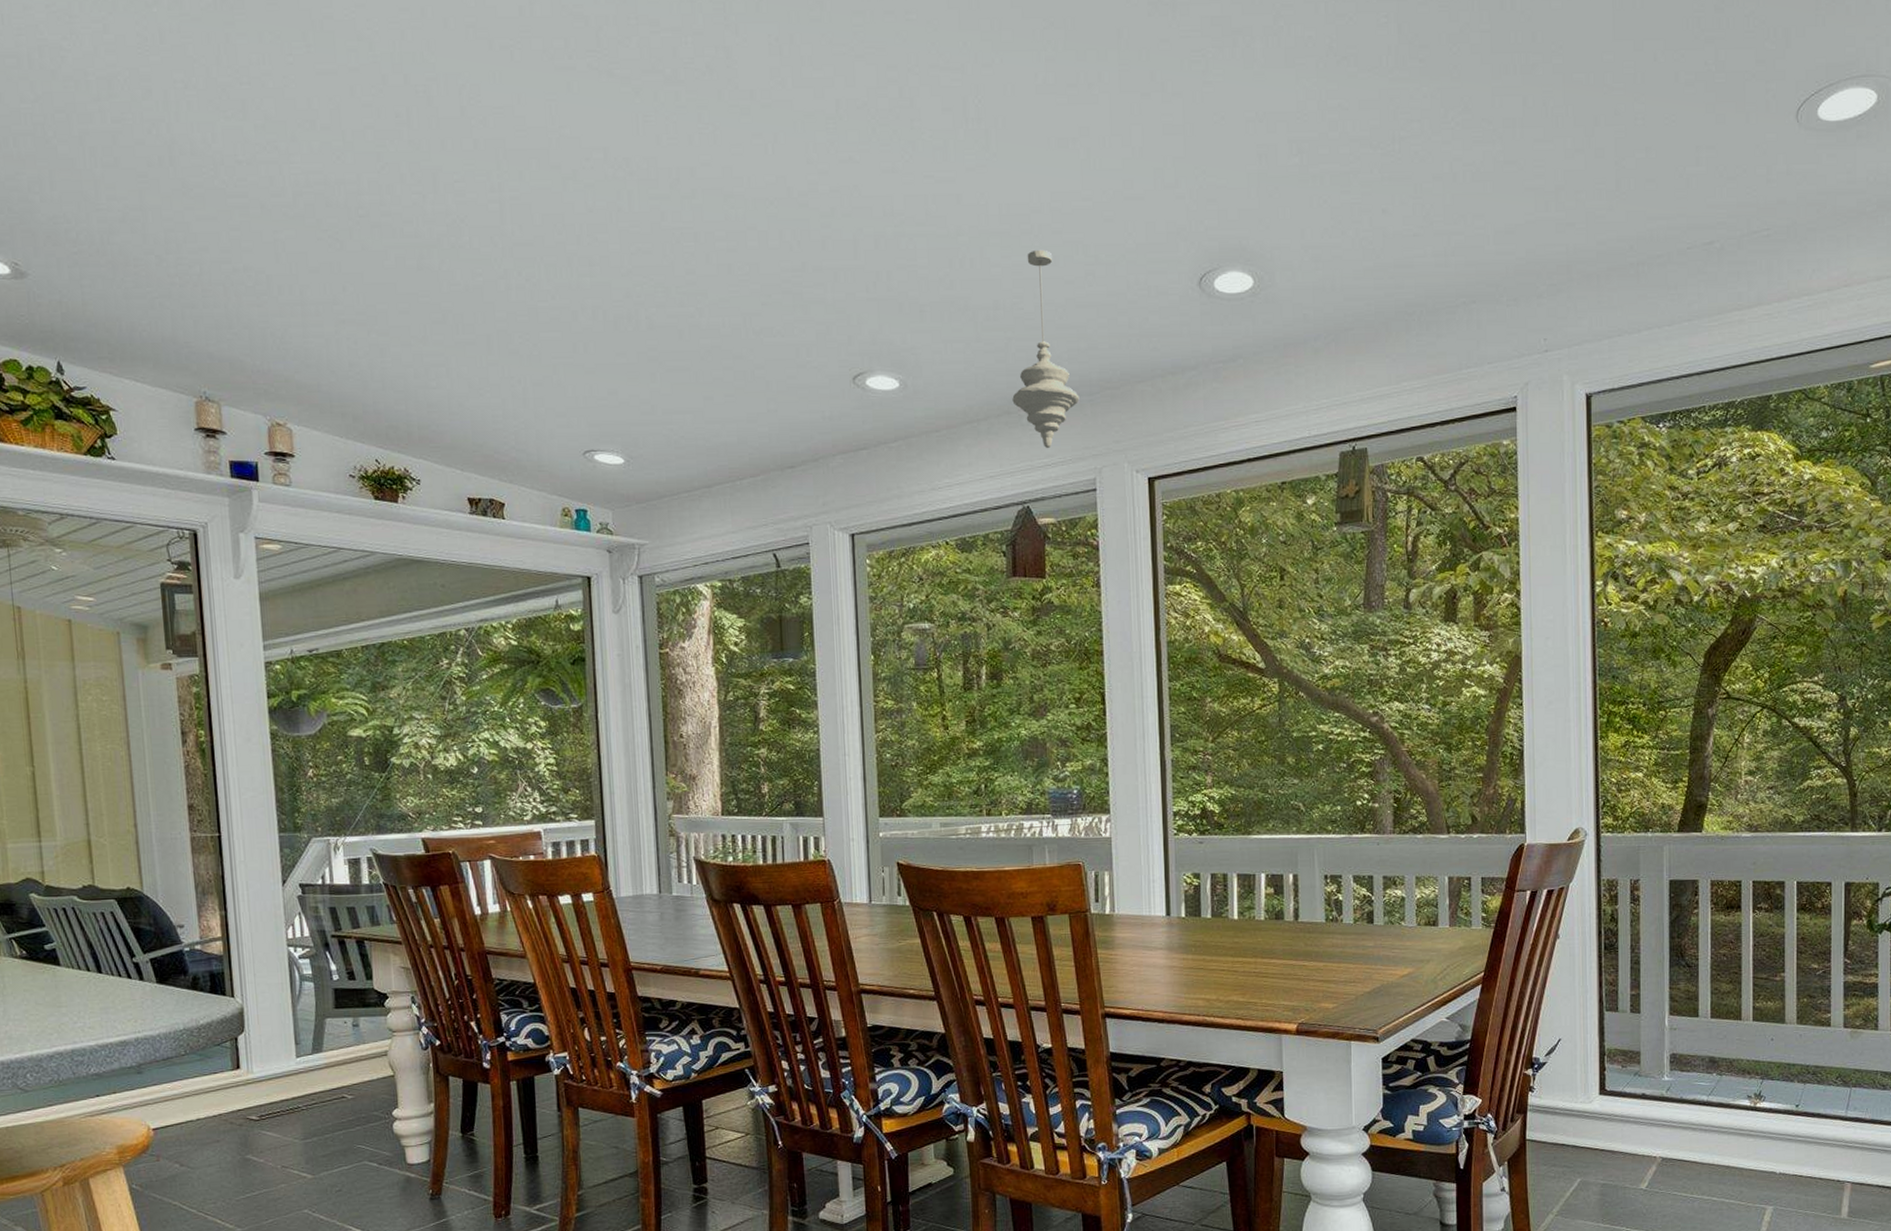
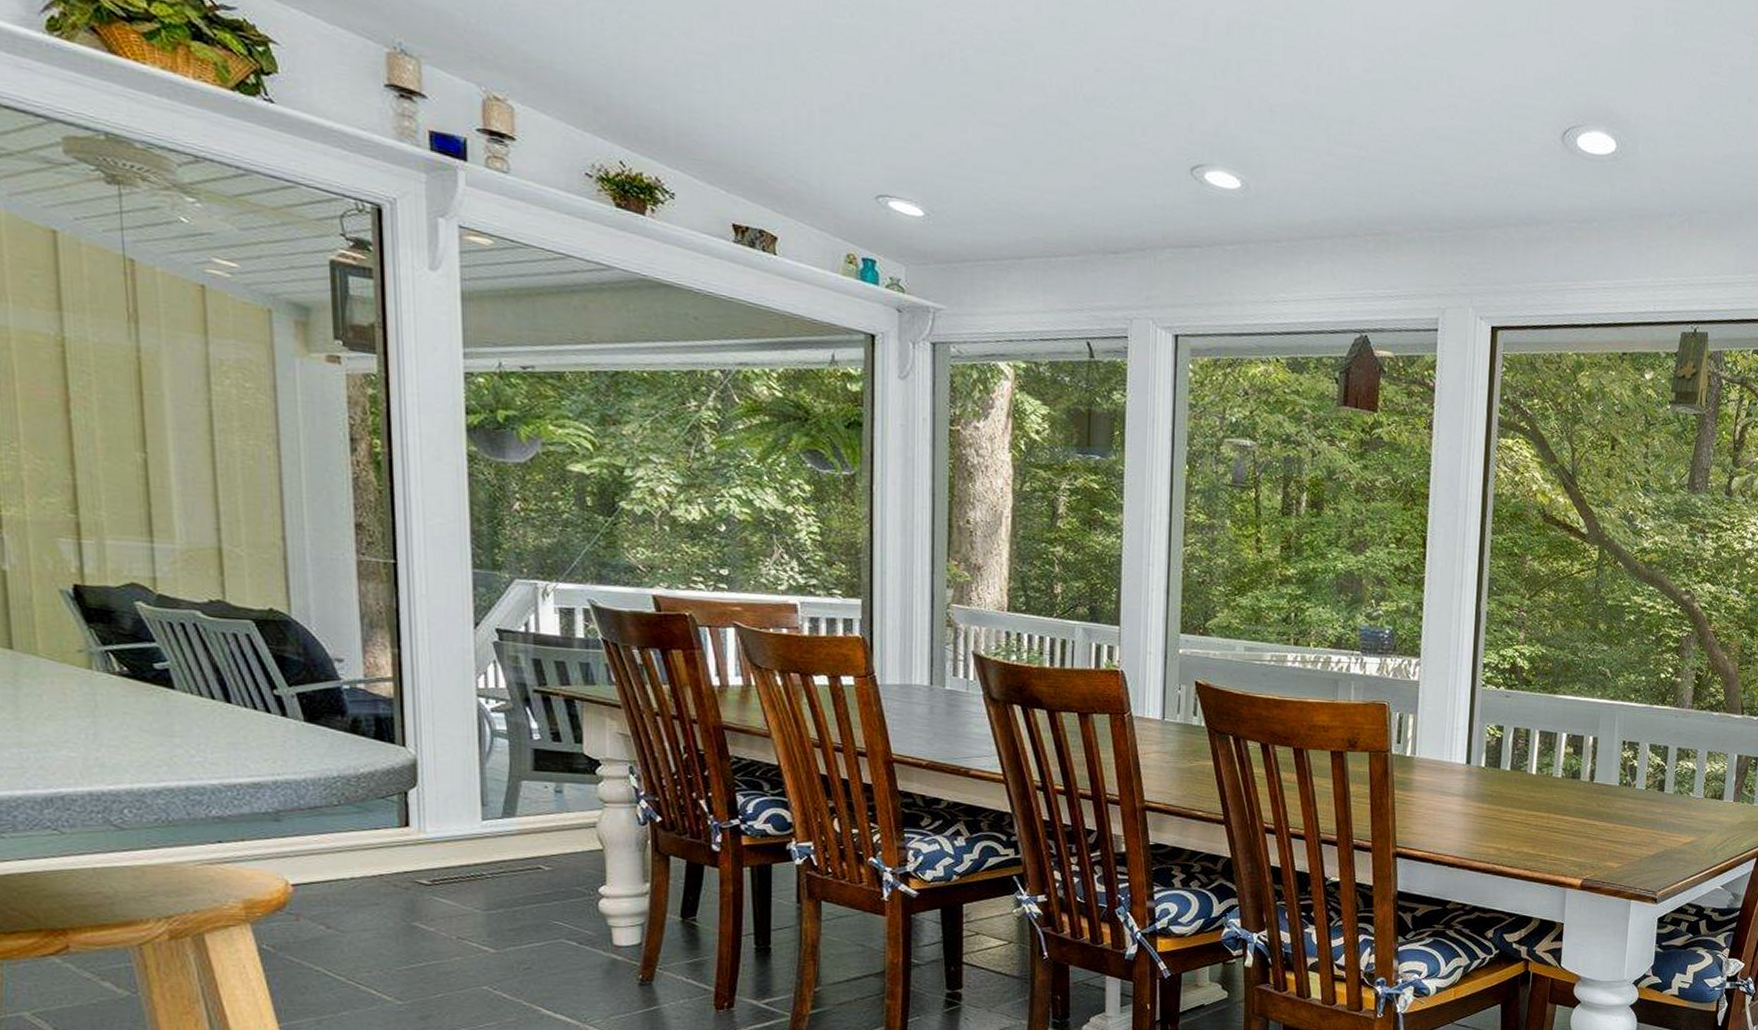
pendant light: present [1012,249,1080,449] -> none [1360,69,1430,280]

